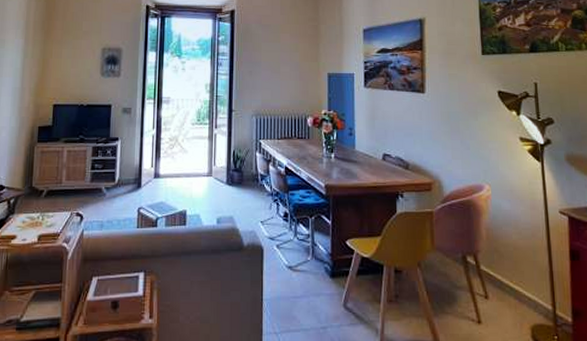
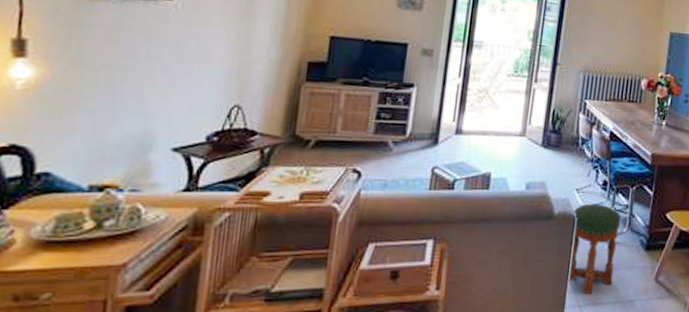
stool: none [261,234,305,322] -> present [567,203,621,295]

